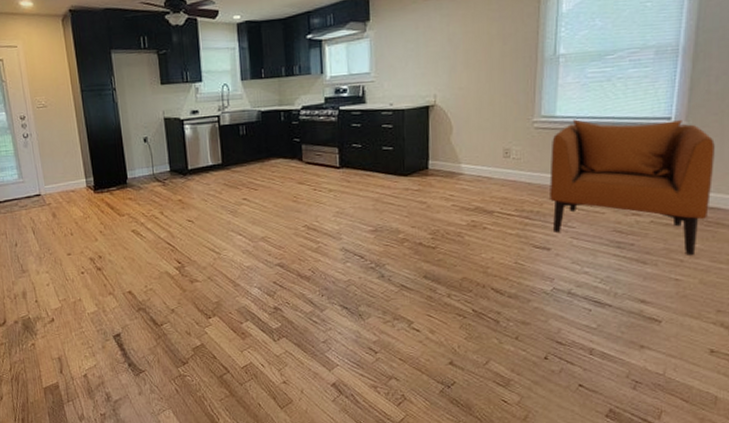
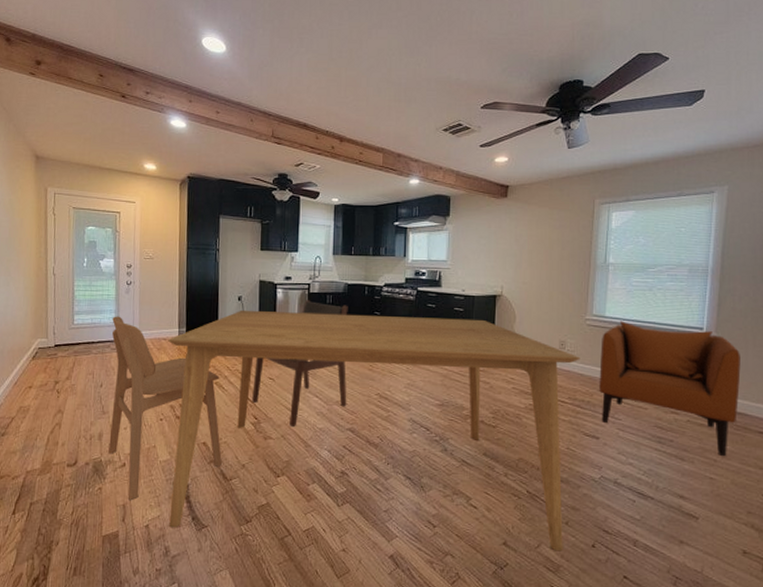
dining chair: none [15,172,150,354] -> present [108,316,222,501]
dining table: none [76,134,528,374] -> present [168,310,580,552]
dining chair: none [171,133,273,267] -> present [252,300,348,426]

